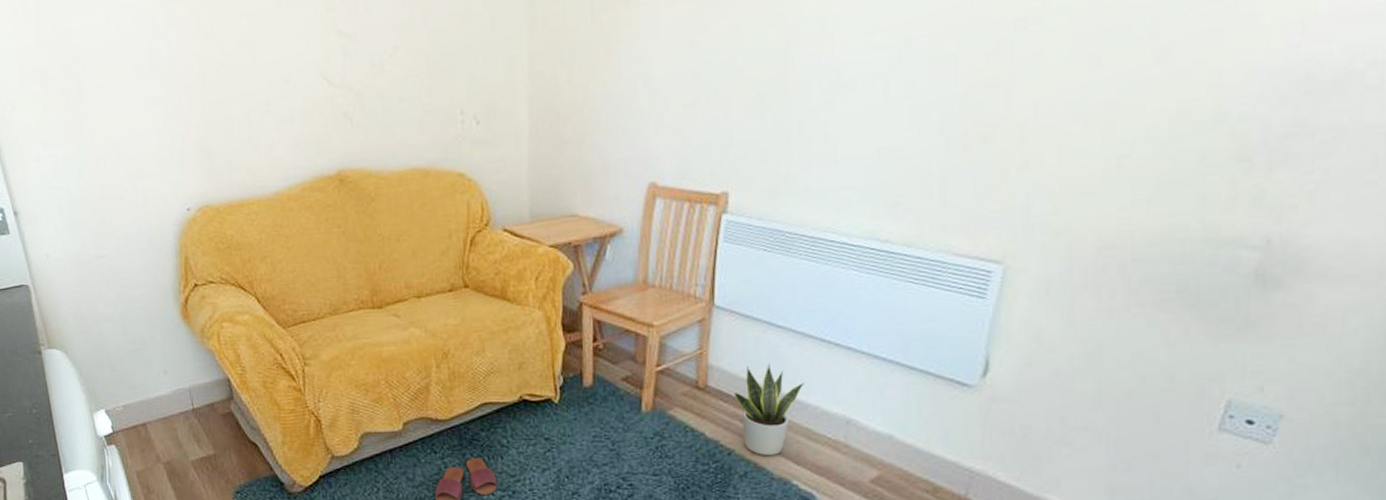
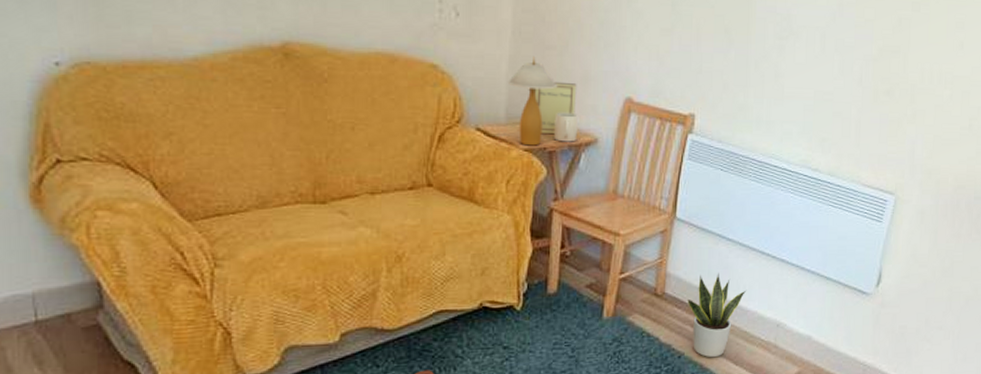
table lamp: none [528,153,578,242] -> present [507,57,558,146]
book: none [555,174,598,229] -> present [534,81,577,135]
mug: none [577,204,602,236] -> present [554,112,579,142]

